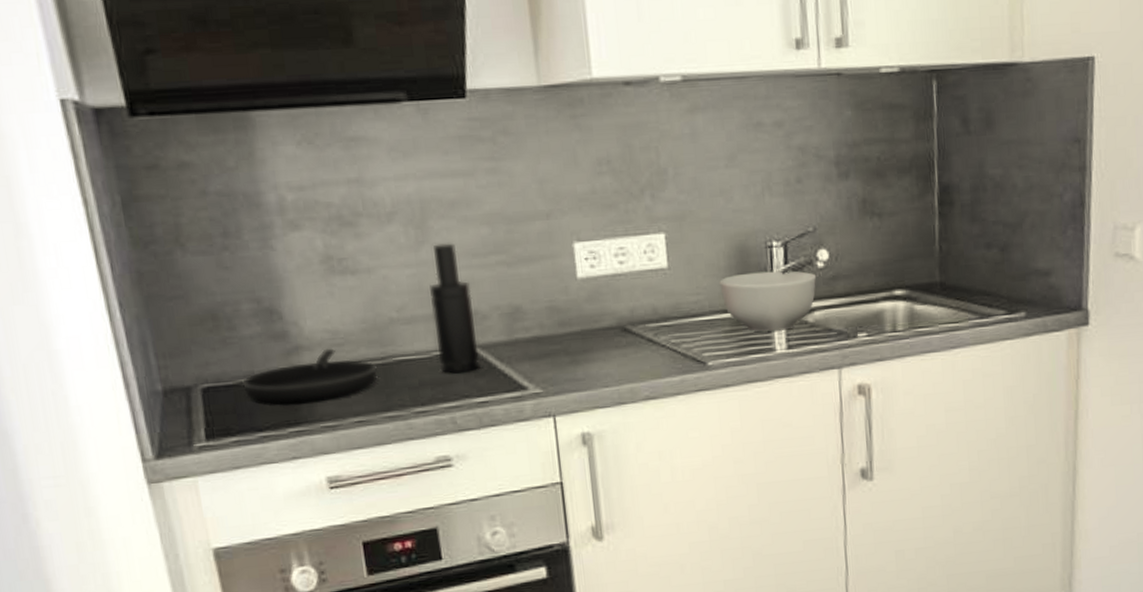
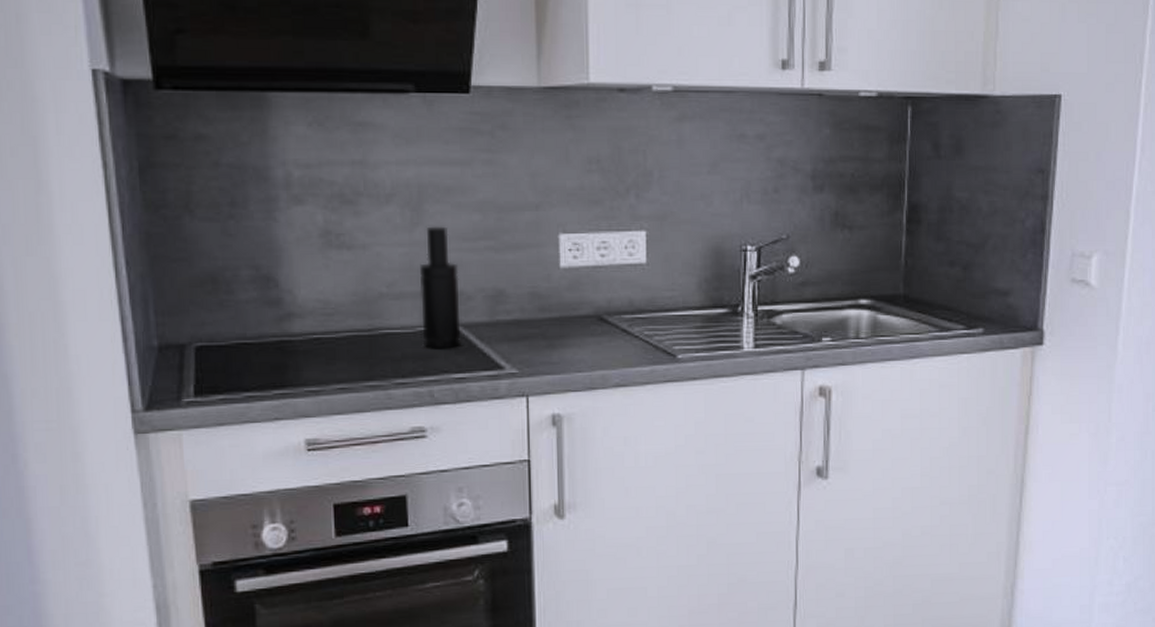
frying pan: present [241,348,378,404] -> none [233,317,363,367]
bowl: present [719,270,817,332] -> none [694,273,787,330]

